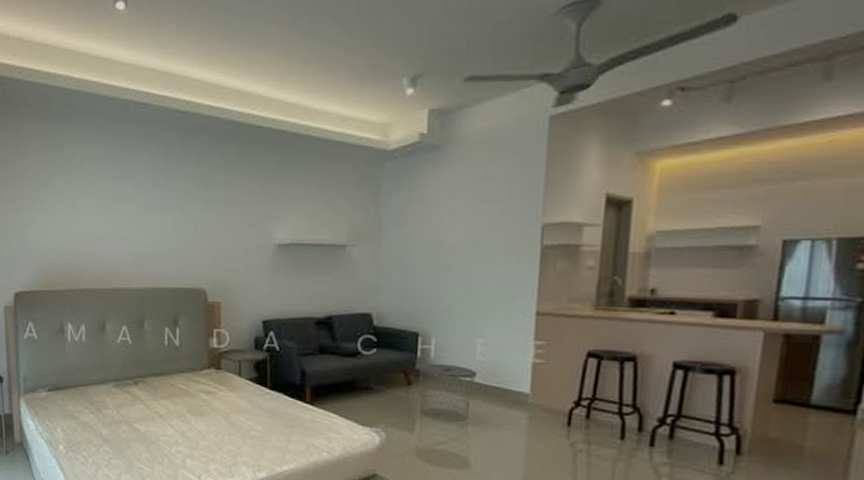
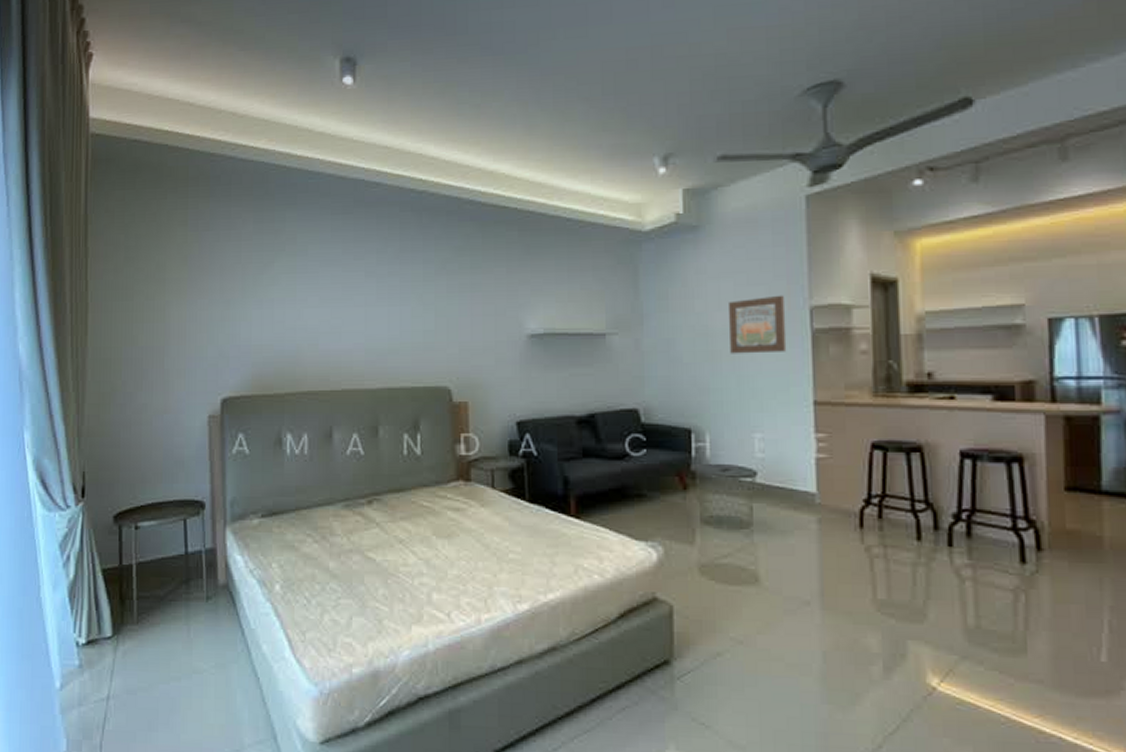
wall art: none [461,212,519,267] -> present [729,295,787,354]

